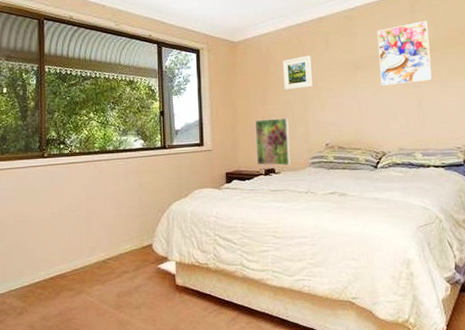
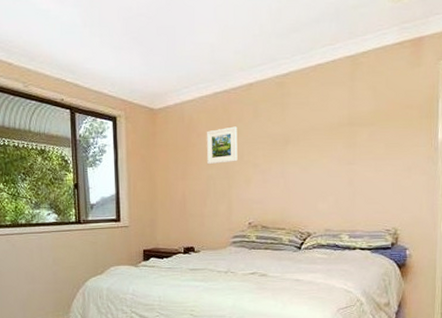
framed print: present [254,117,291,166] -> none [174,193,212,244]
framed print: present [377,20,432,86] -> none [311,89,368,163]

